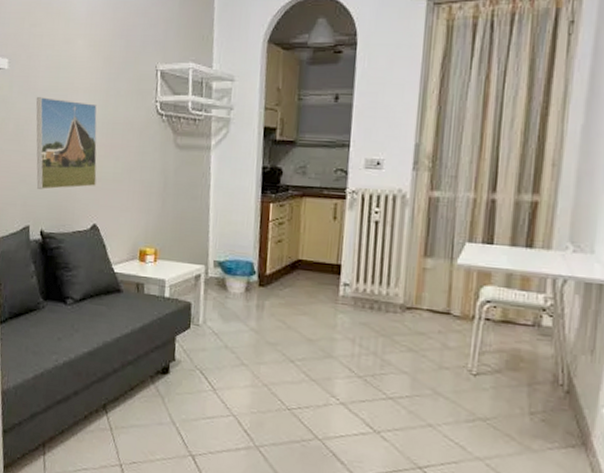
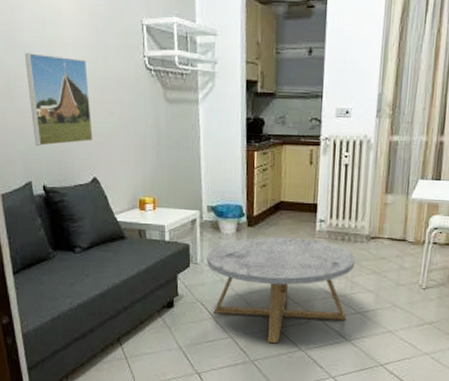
coffee table: none [209,299,386,427] -> present [206,237,355,343]

